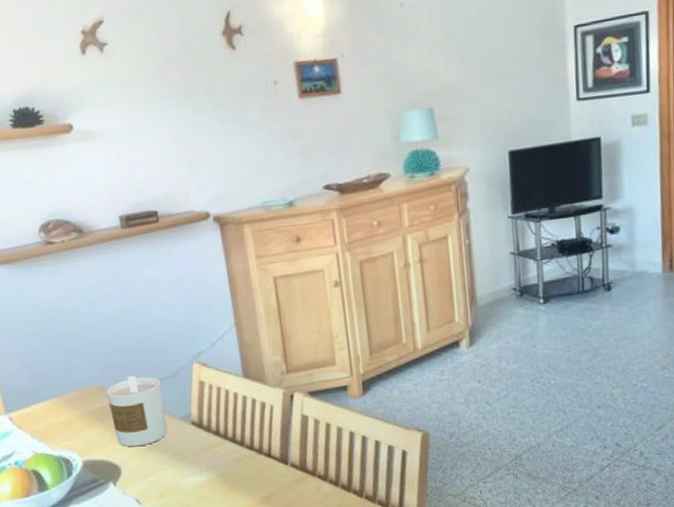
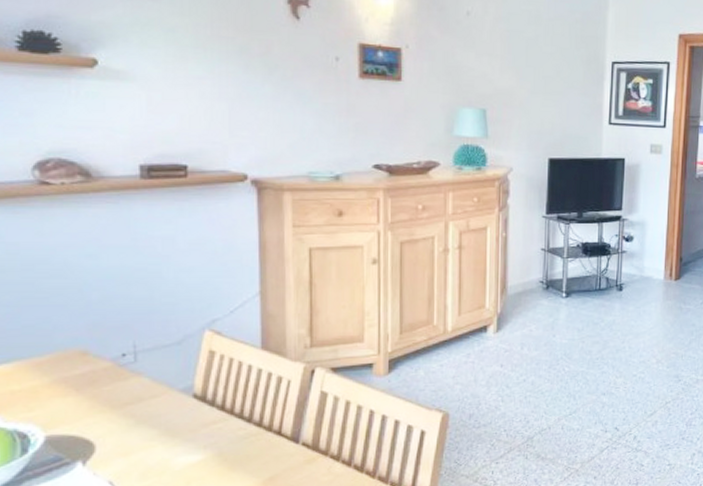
candle: present [106,376,168,447] -> none [91,340,163,421]

